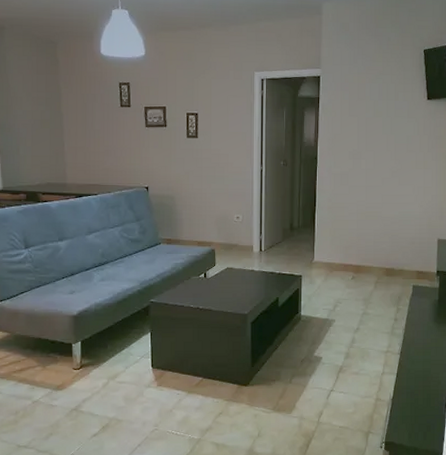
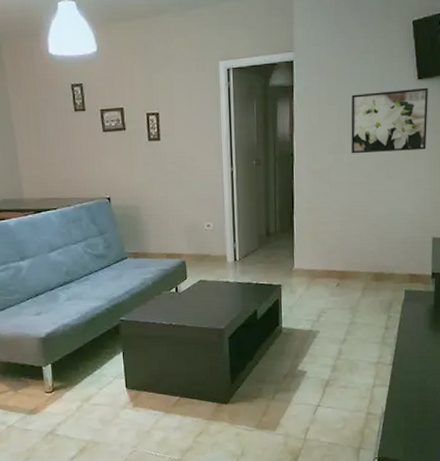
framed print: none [368,107,436,161] -> present [351,87,428,154]

